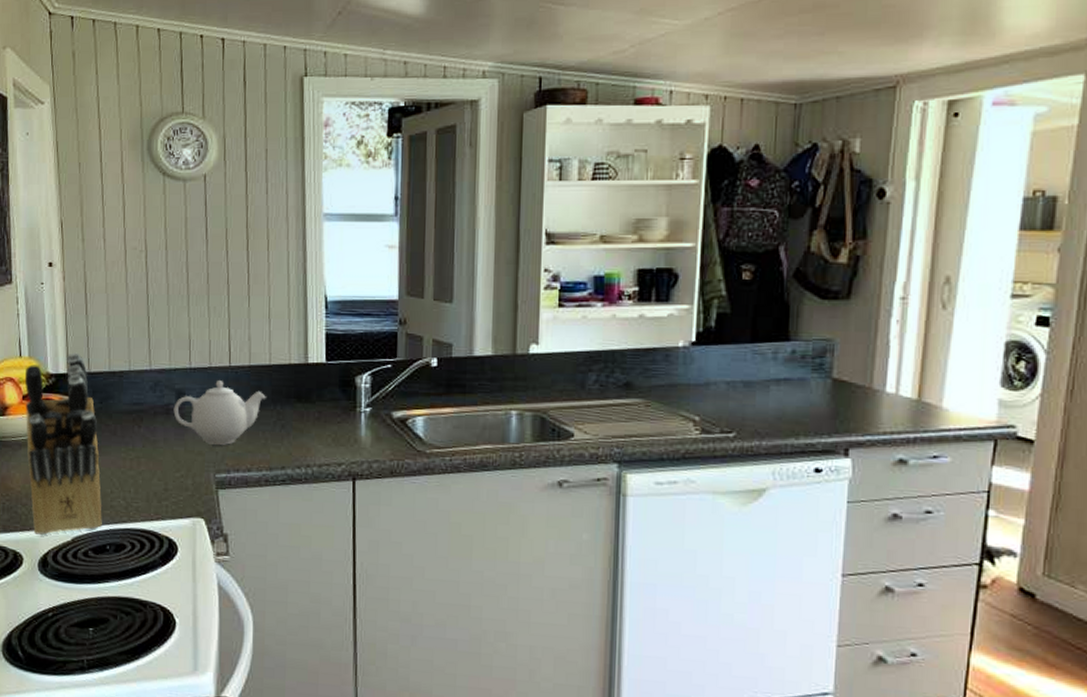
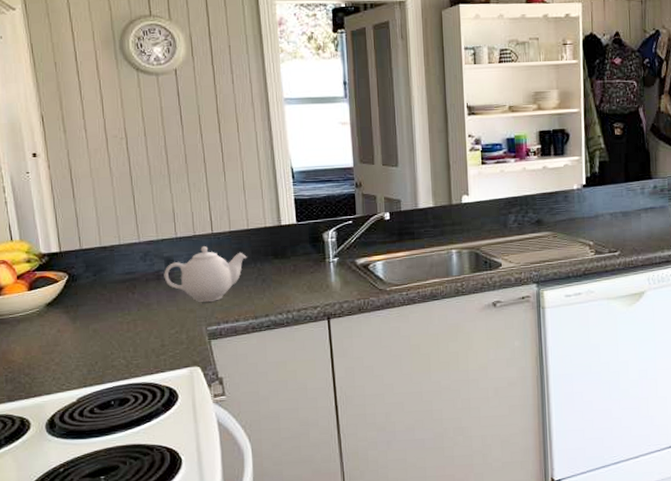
knife block: present [24,352,102,535] -> none [17,232,105,400]

